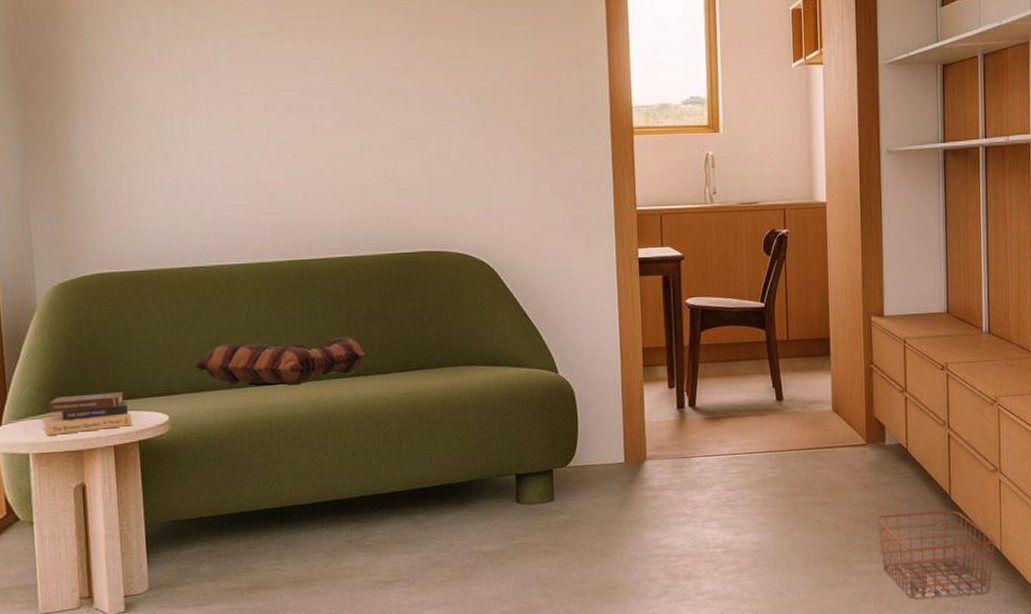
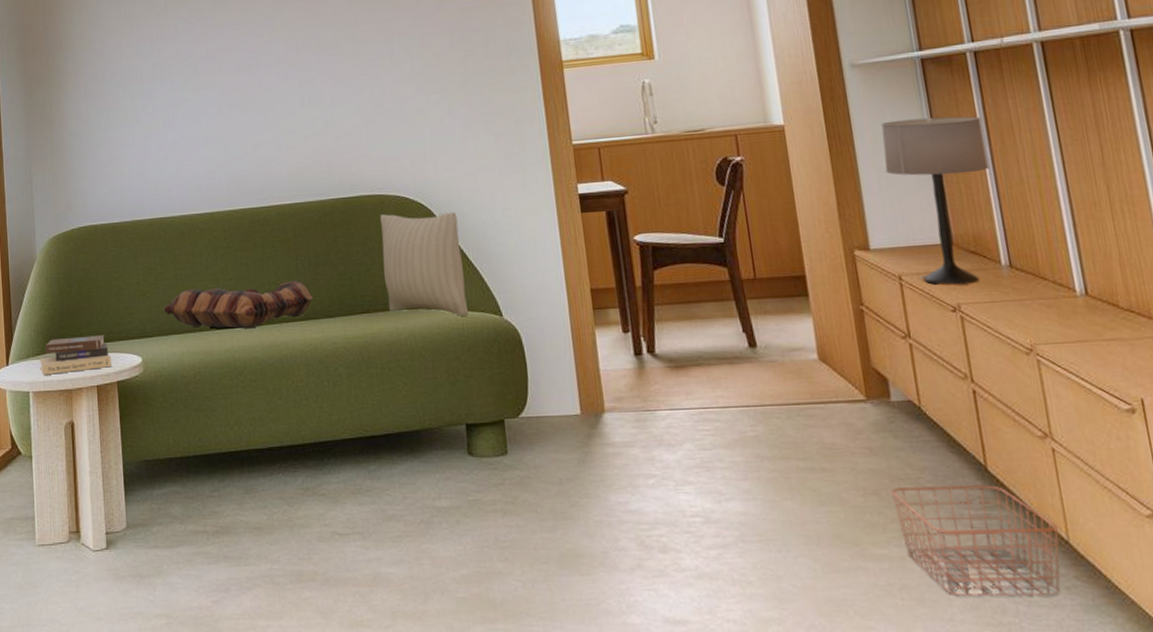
pillow: none [439,271,525,373] -> present [379,212,469,316]
table lamp: none [904,202,984,348] -> present [881,116,989,286]

